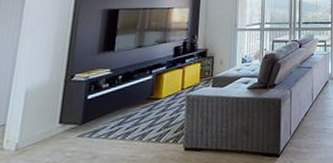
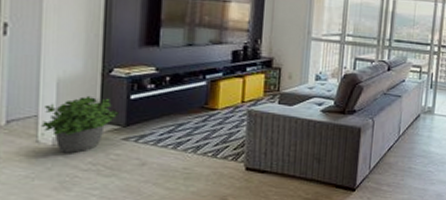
potted plant: none [7,100,77,156] -> present [41,95,119,153]

